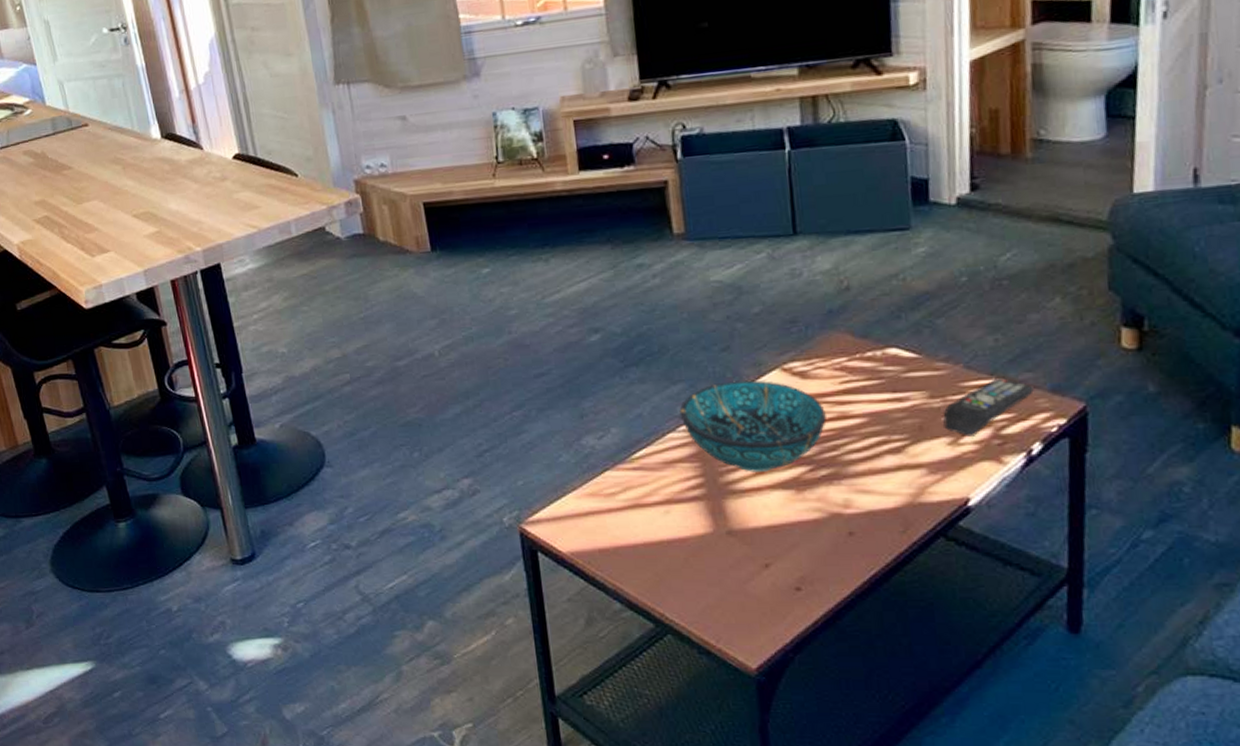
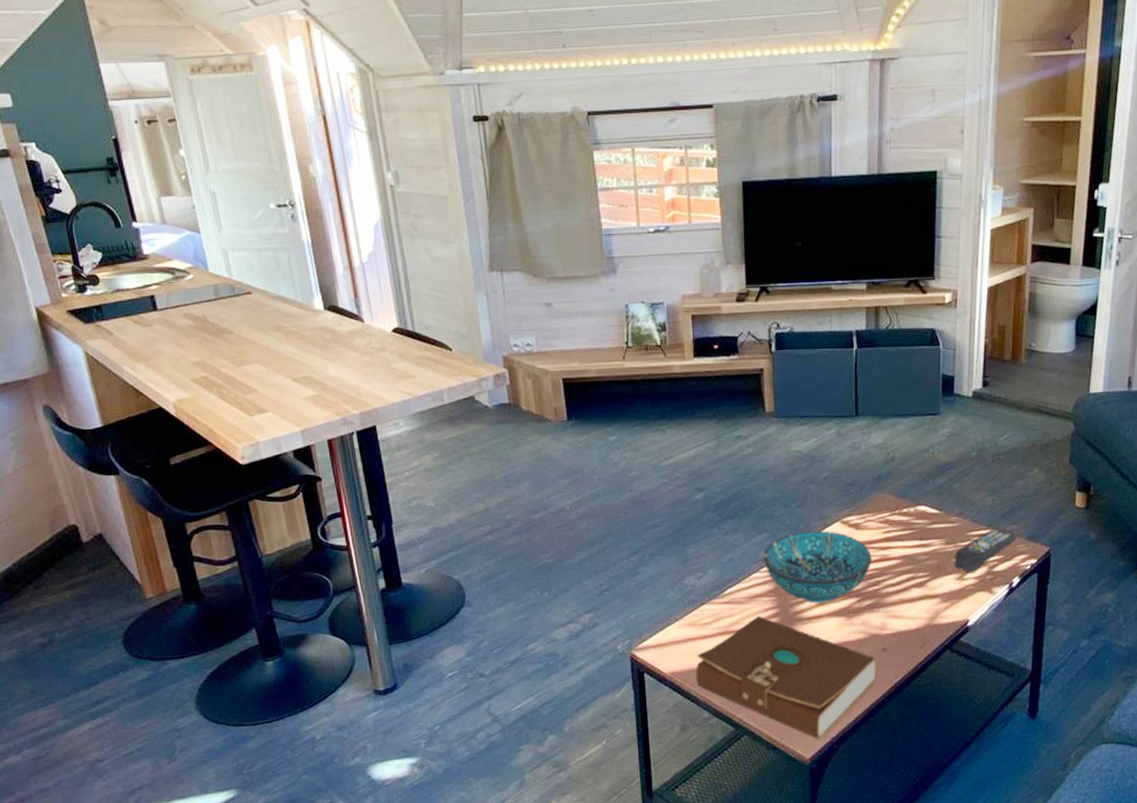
book: none [601,486,844,645] -> present [696,616,878,740]

